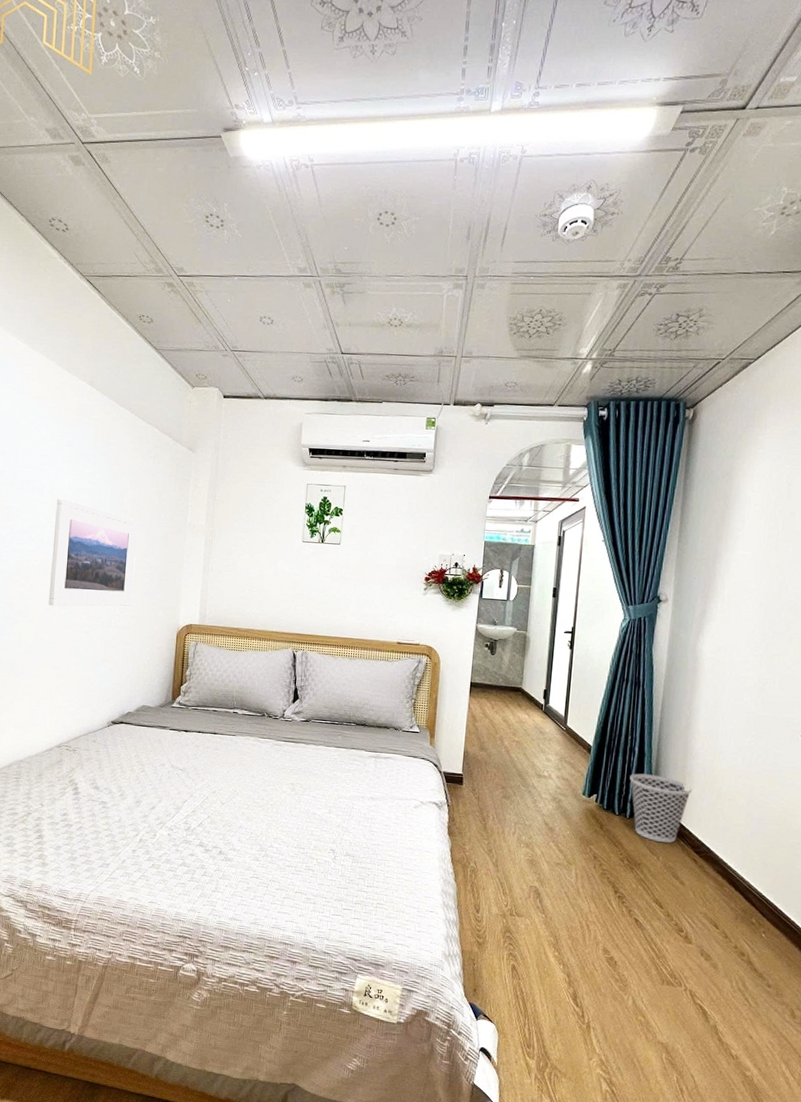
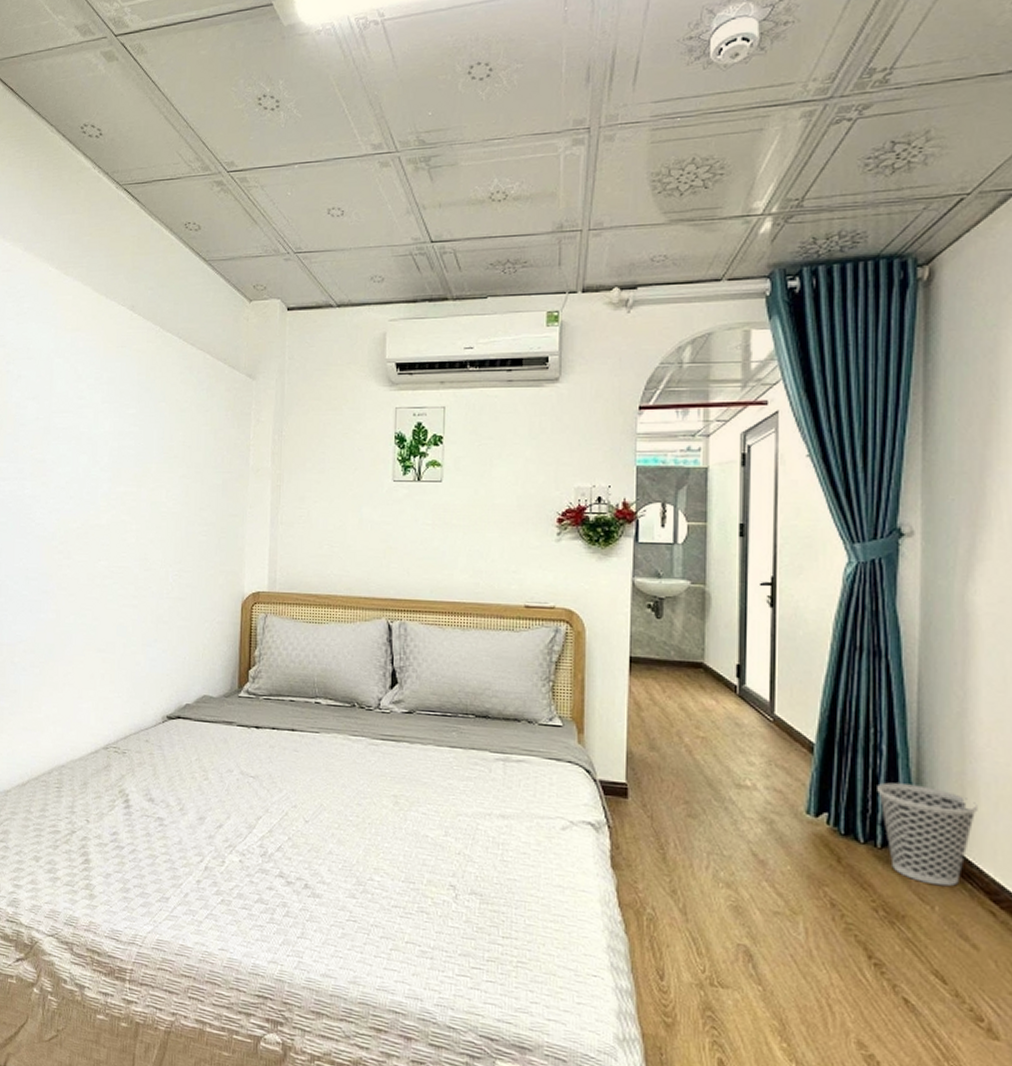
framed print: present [48,498,139,607] -> none [89,446,192,576]

